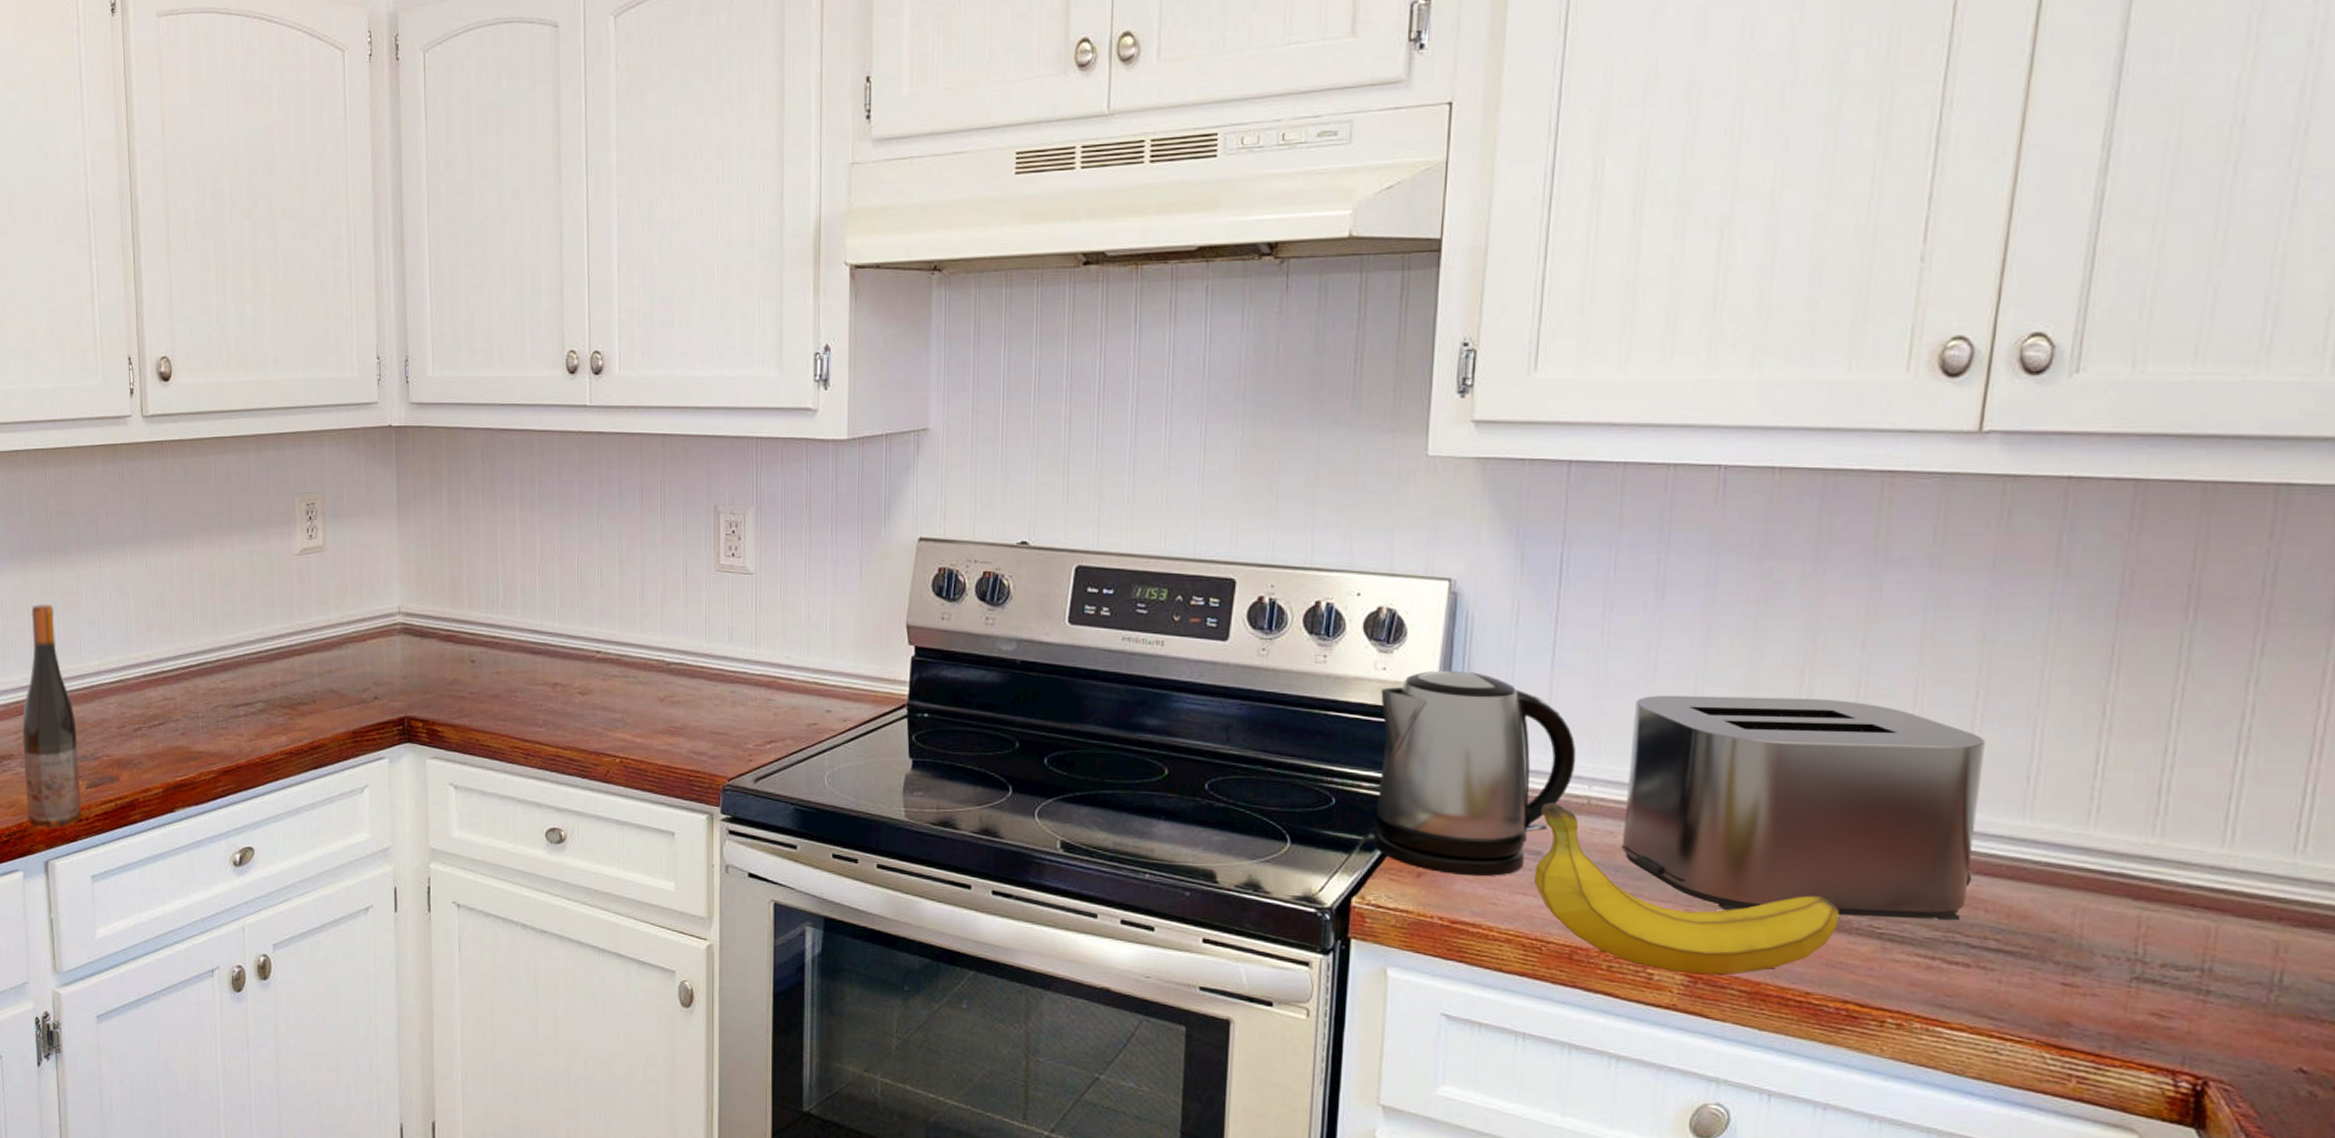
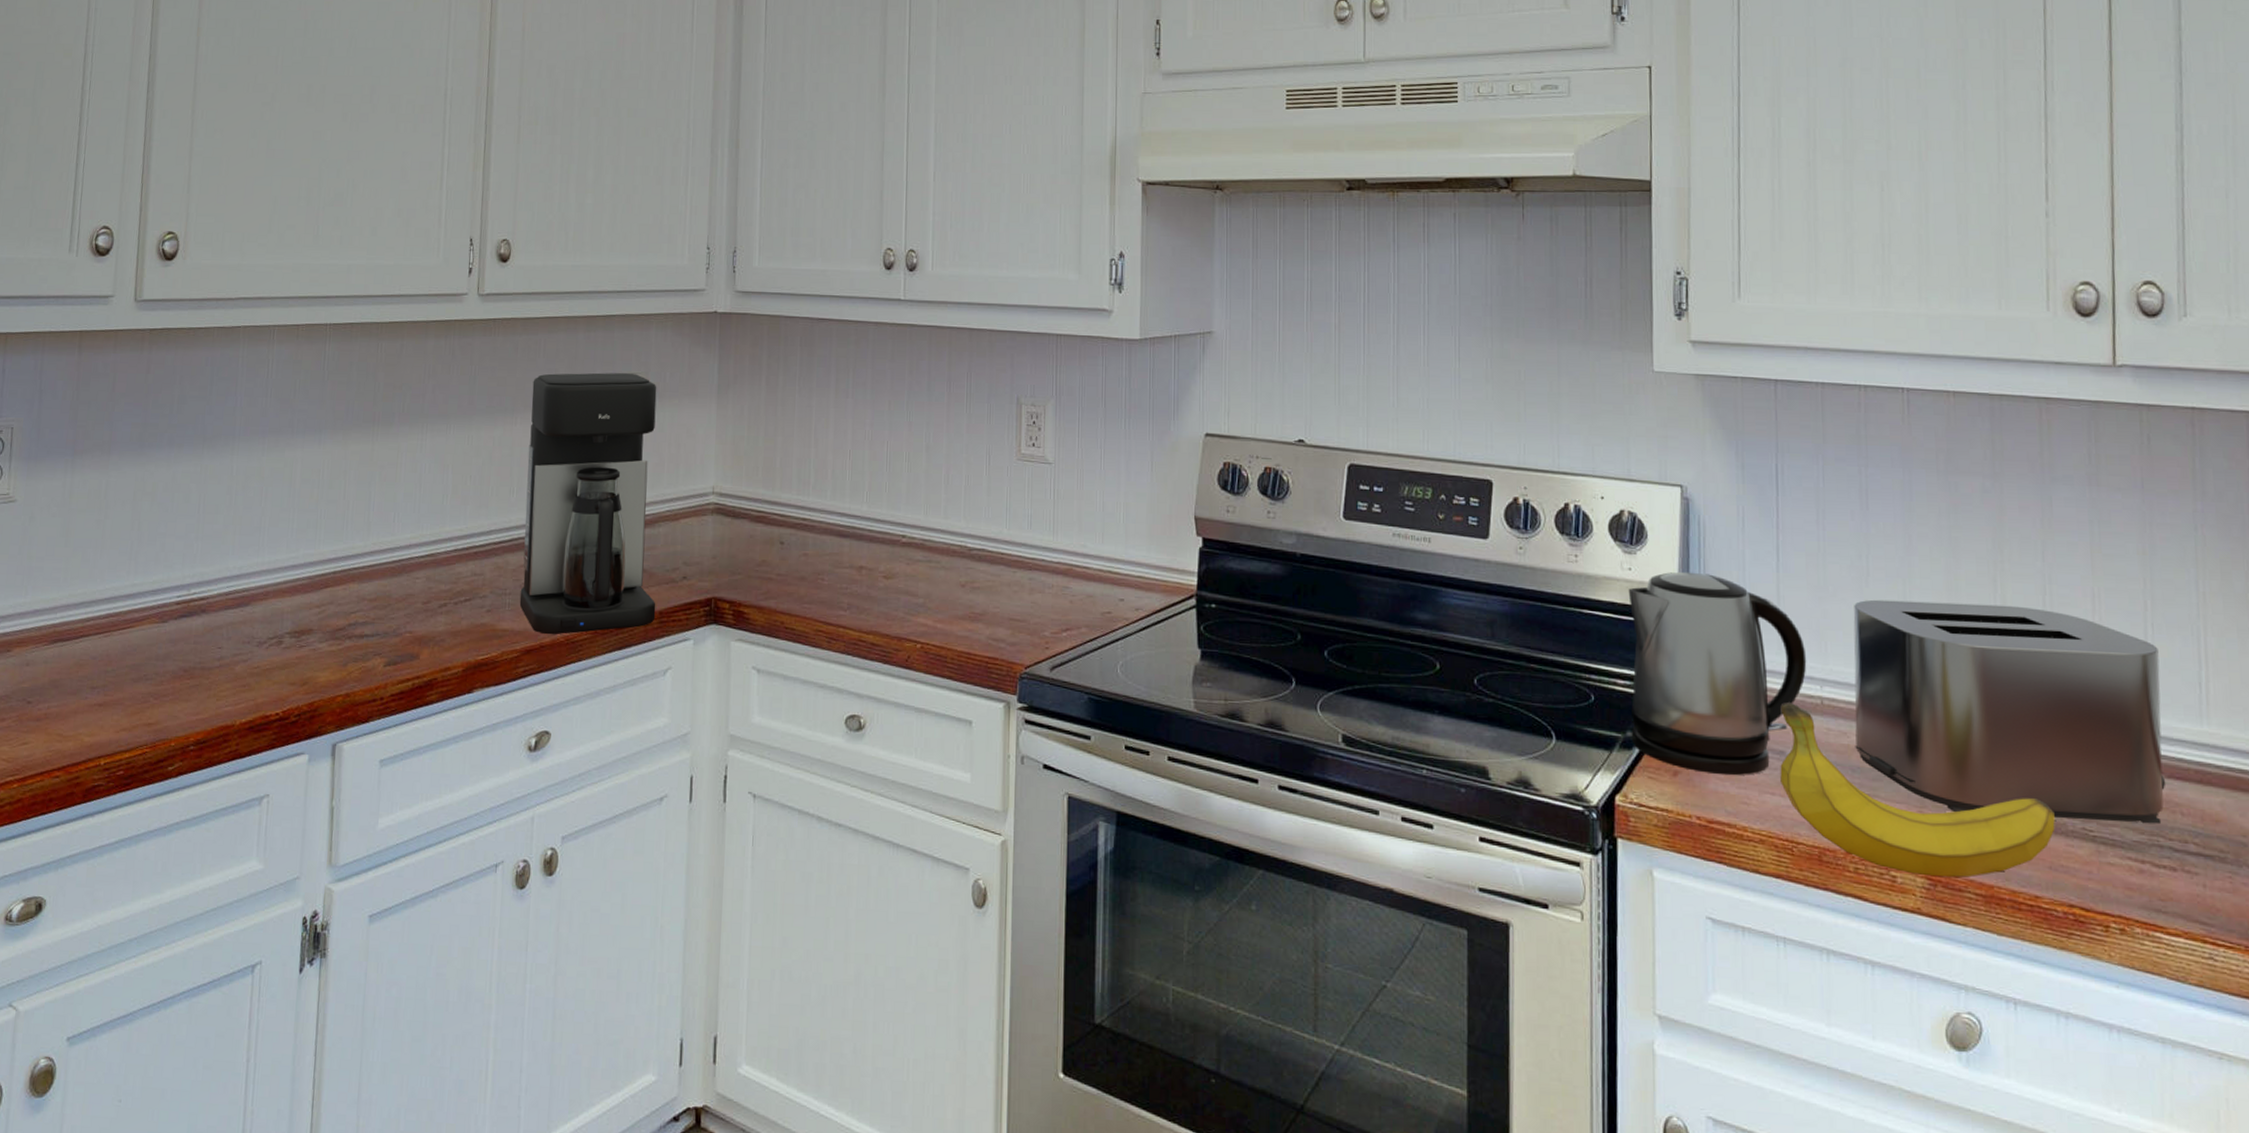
wine bottle: present [22,603,83,830] -> none [319,474,381,710]
coffee maker: none [206,493,349,756] -> present [519,372,657,635]

